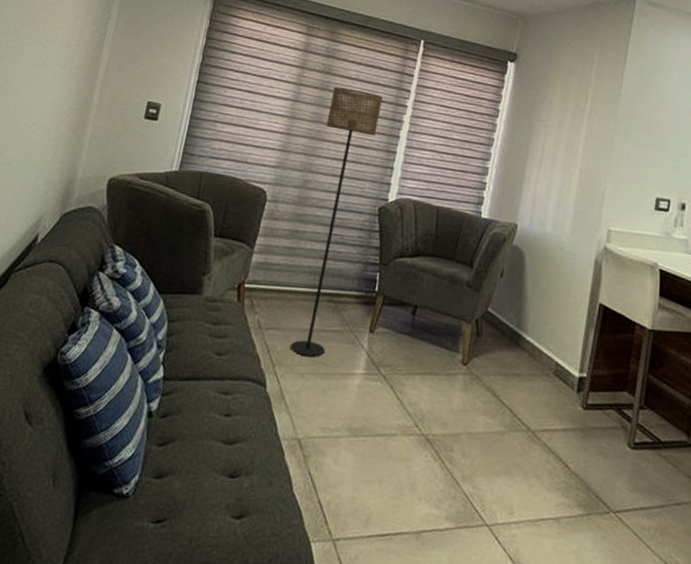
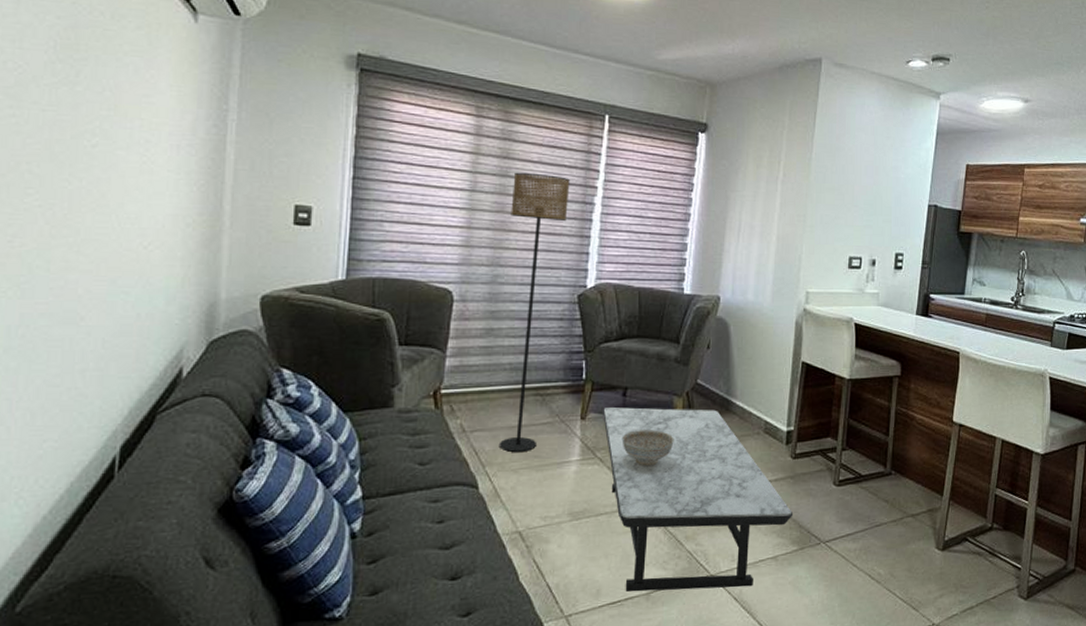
coffee table: none [391,324,581,548] -> present [603,407,794,592]
decorative bowl: none [406,351,460,392] -> present [621,430,674,466]

